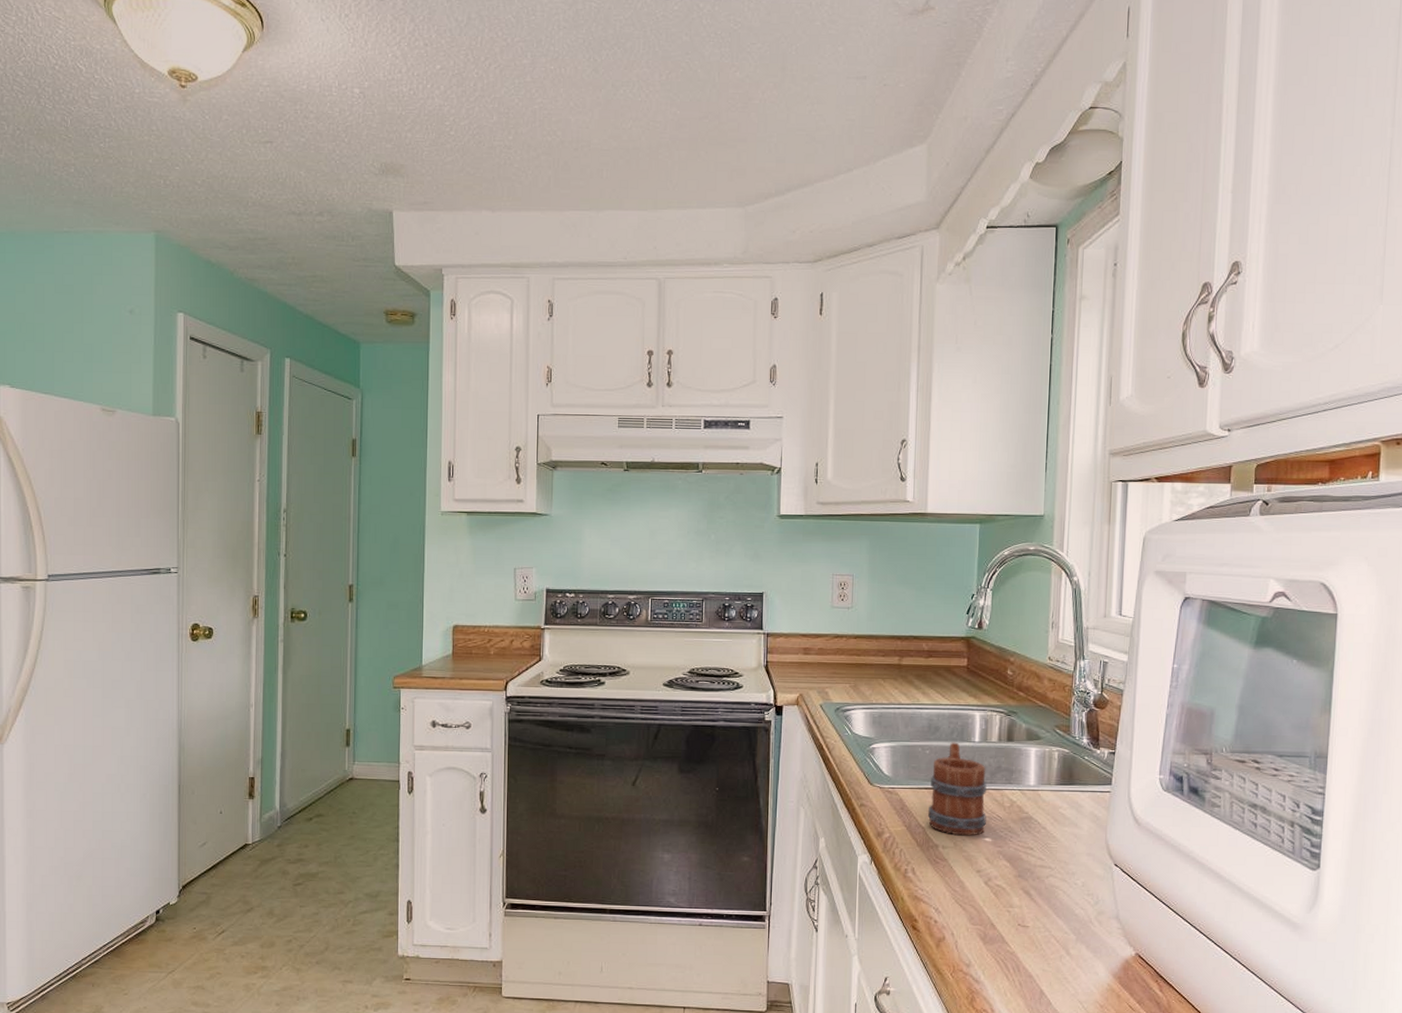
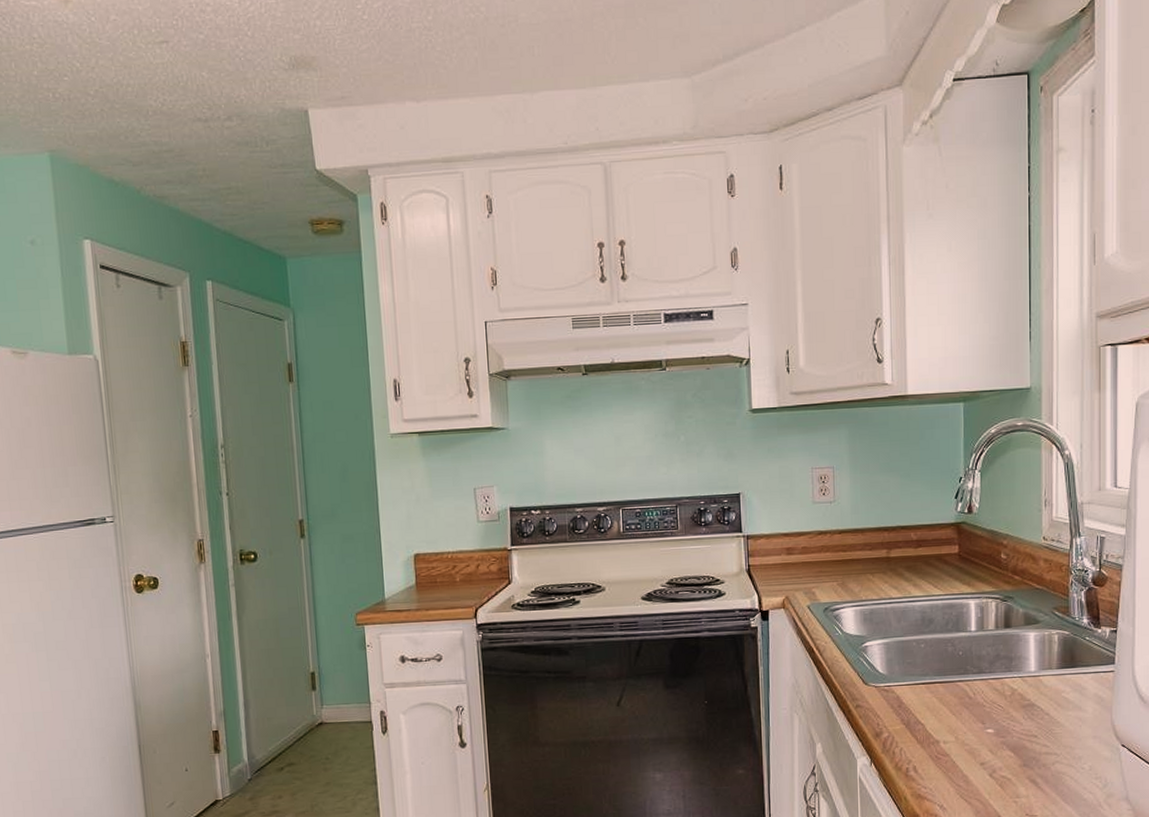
mug: present [927,742,988,836] -> none [926,633,987,729]

